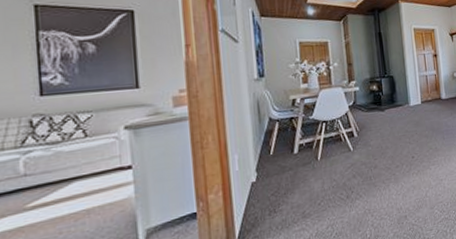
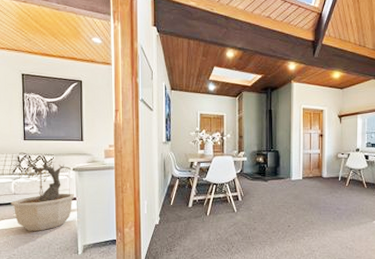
potted plant: none [18,119,129,227] -> present [10,157,74,232]

